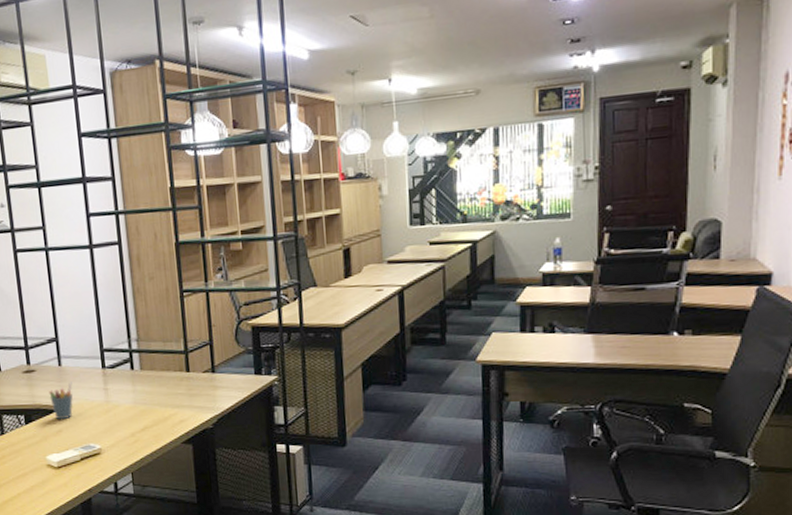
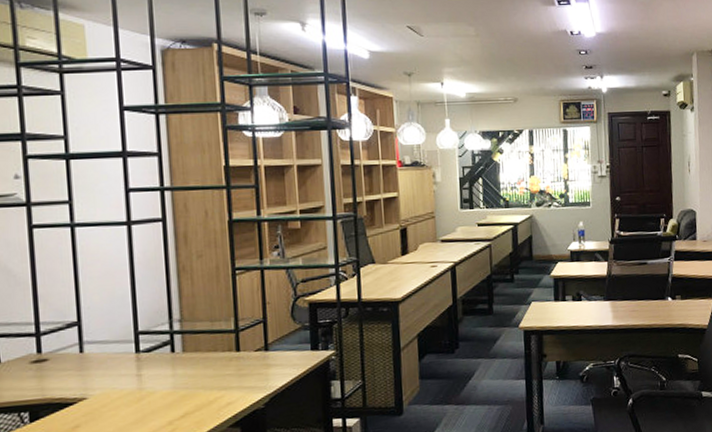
pen holder: present [49,382,74,420] -> none [65,370,97,414]

